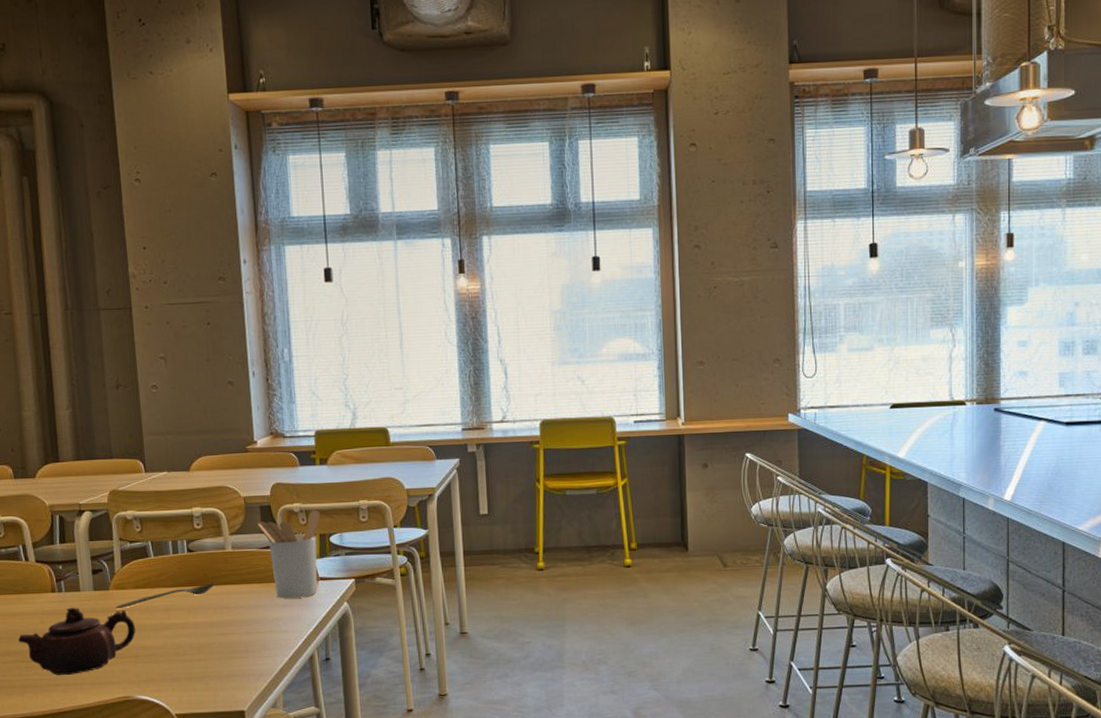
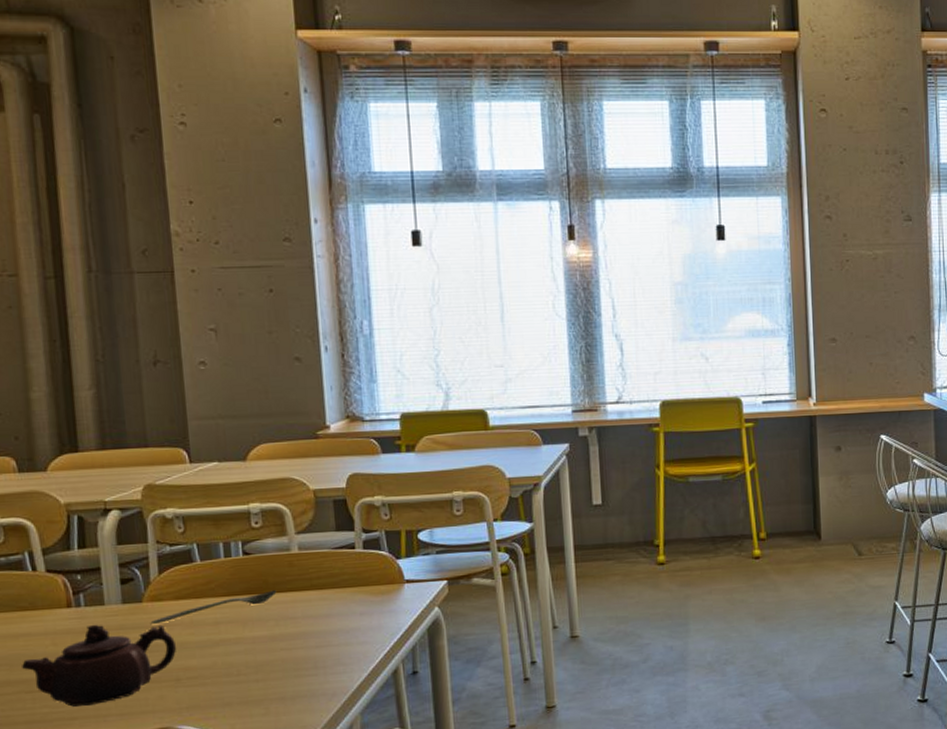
utensil holder: present [258,510,321,599] -> none [330,503,407,606]

